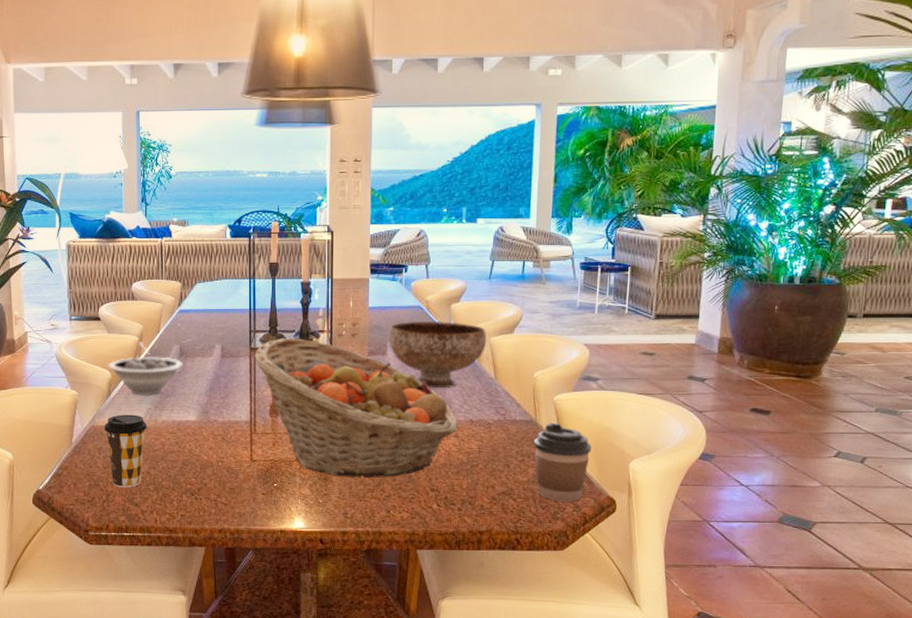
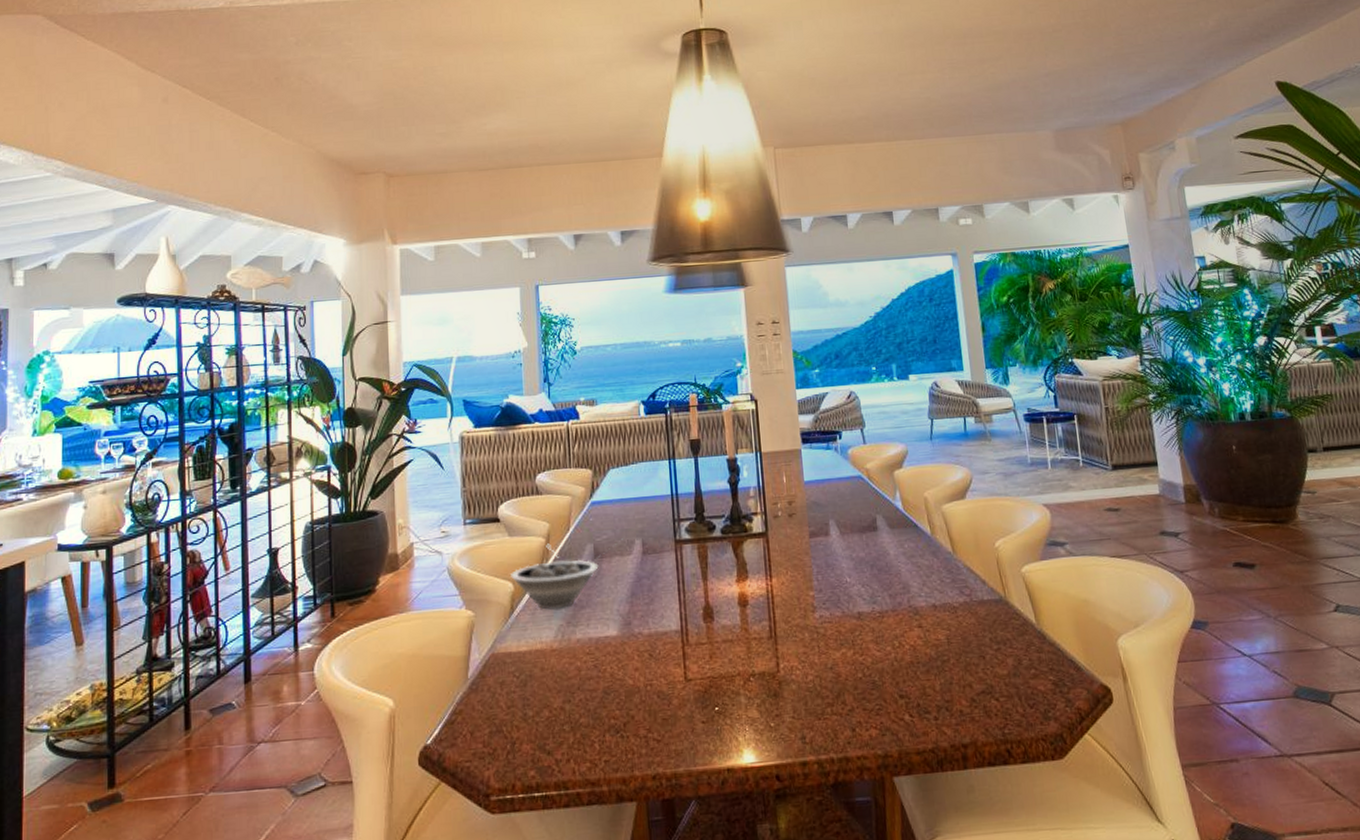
coffee cup: present [103,414,148,488] -> none [506,634,560,732]
fruit basket: present [254,338,458,478] -> none [680,524,920,691]
bowl: present [389,321,487,389] -> none [829,490,938,571]
coffee cup: present [533,422,592,502] -> none [1007,599,1073,697]

